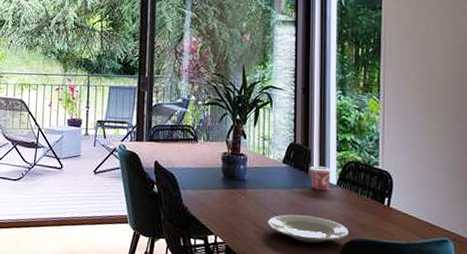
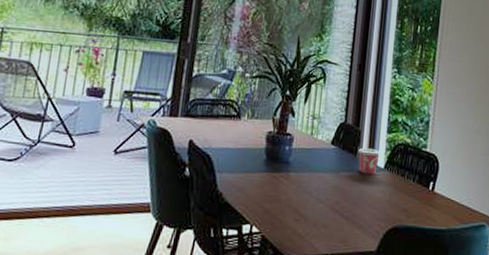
plate: present [267,214,348,243] -> none [308,200,392,231]

